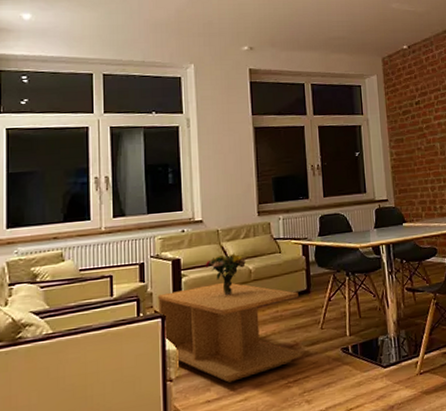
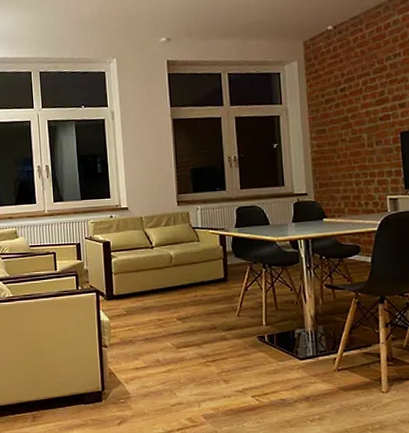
coffee table: present [158,282,303,383] -> none [93,265,221,354]
bouquet: present [205,253,247,295] -> none [131,239,168,277]

